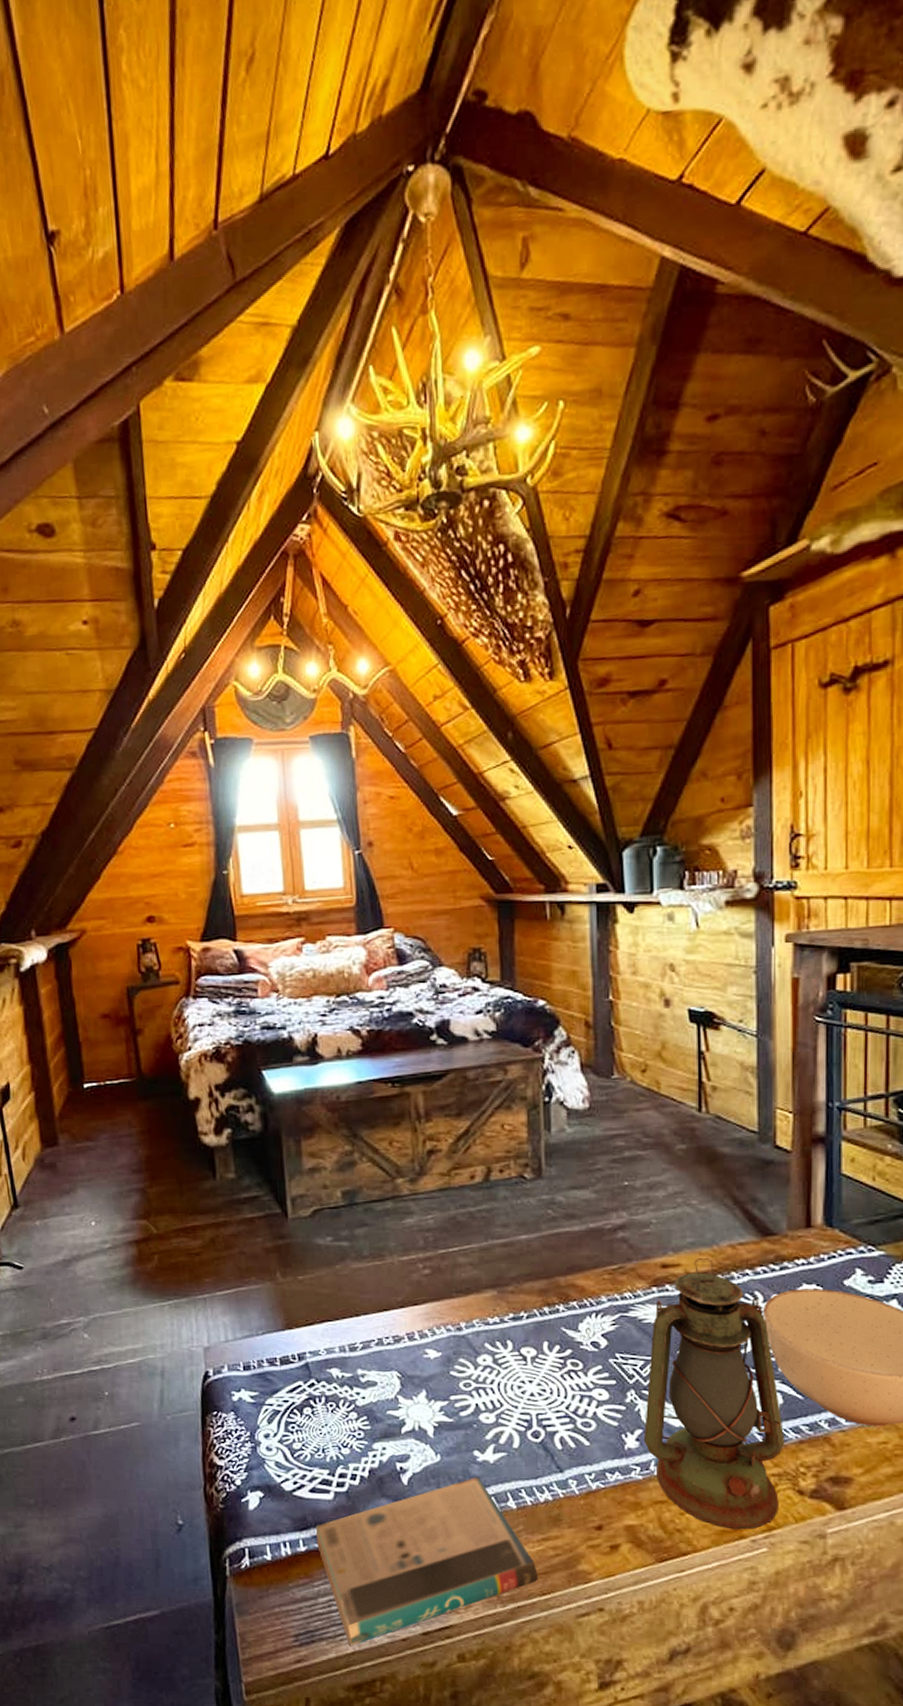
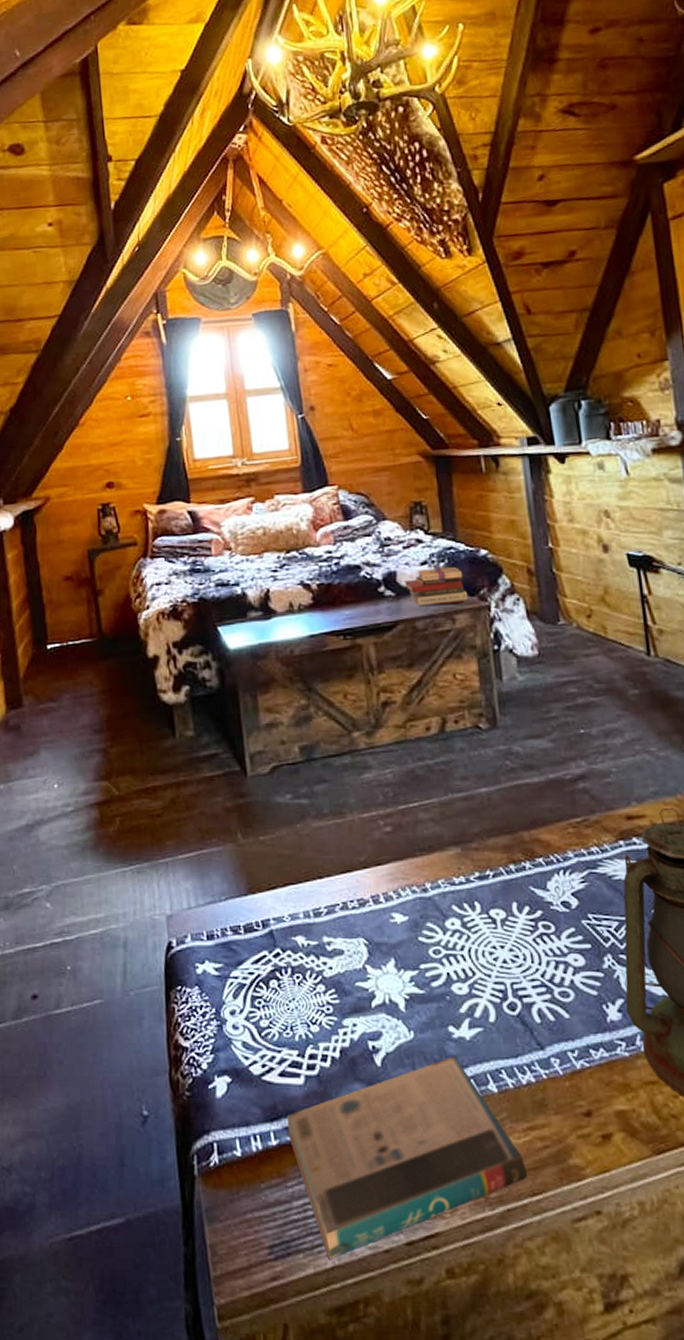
books: none [458,1017,523,1057] -> present [404,567,469,607]

